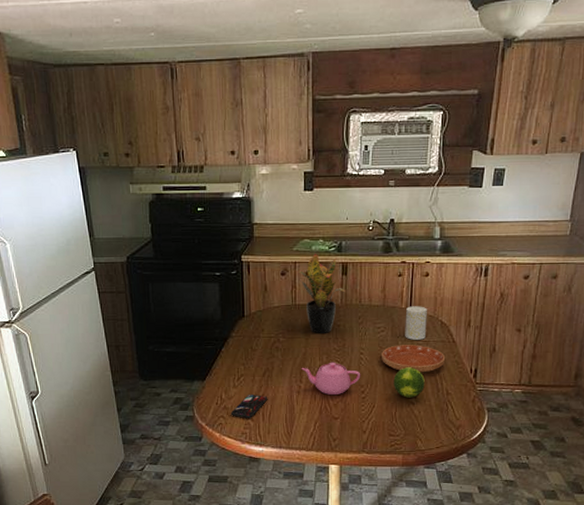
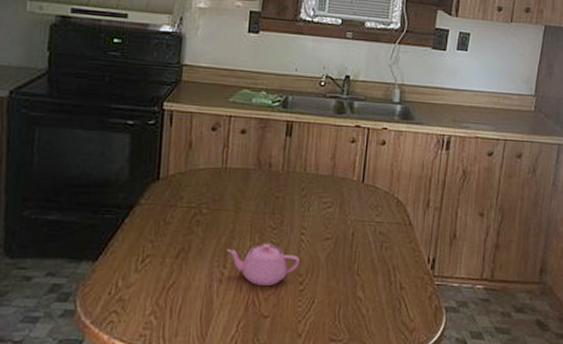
smartphone: present [230,394,268,419] -> none [127,281,180,316]
potted plant: present [298,253,345,333] -> none [232,107,288,206]
saucer: present [382,345,446,373] -> none [326,225,401,261]
fruit: present [393,367,425,398] -> none [338,253,376,292]
cup: present [405,306,427,340] -> none [355,179,382,220]

